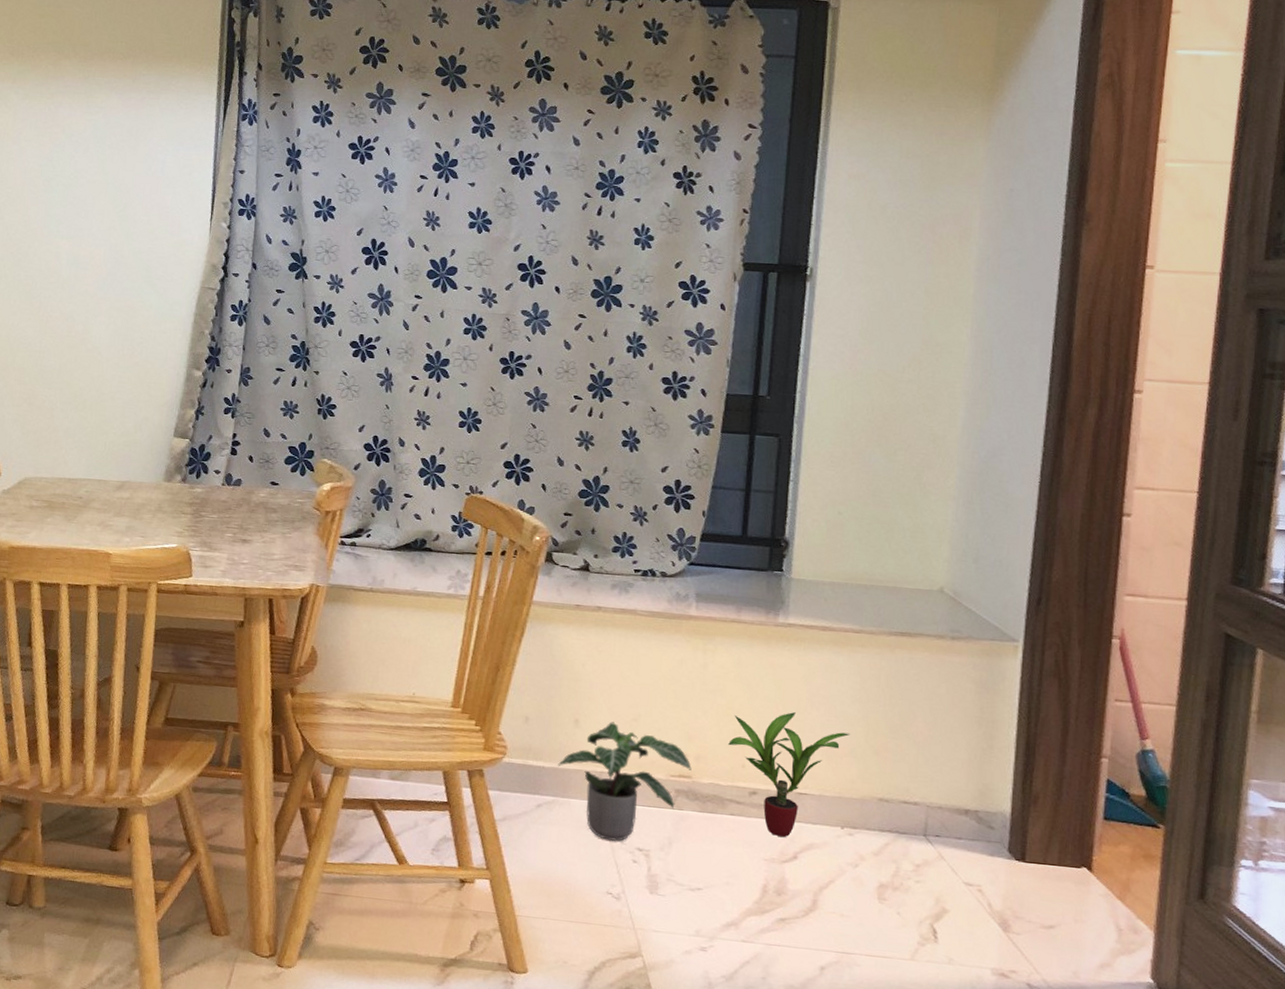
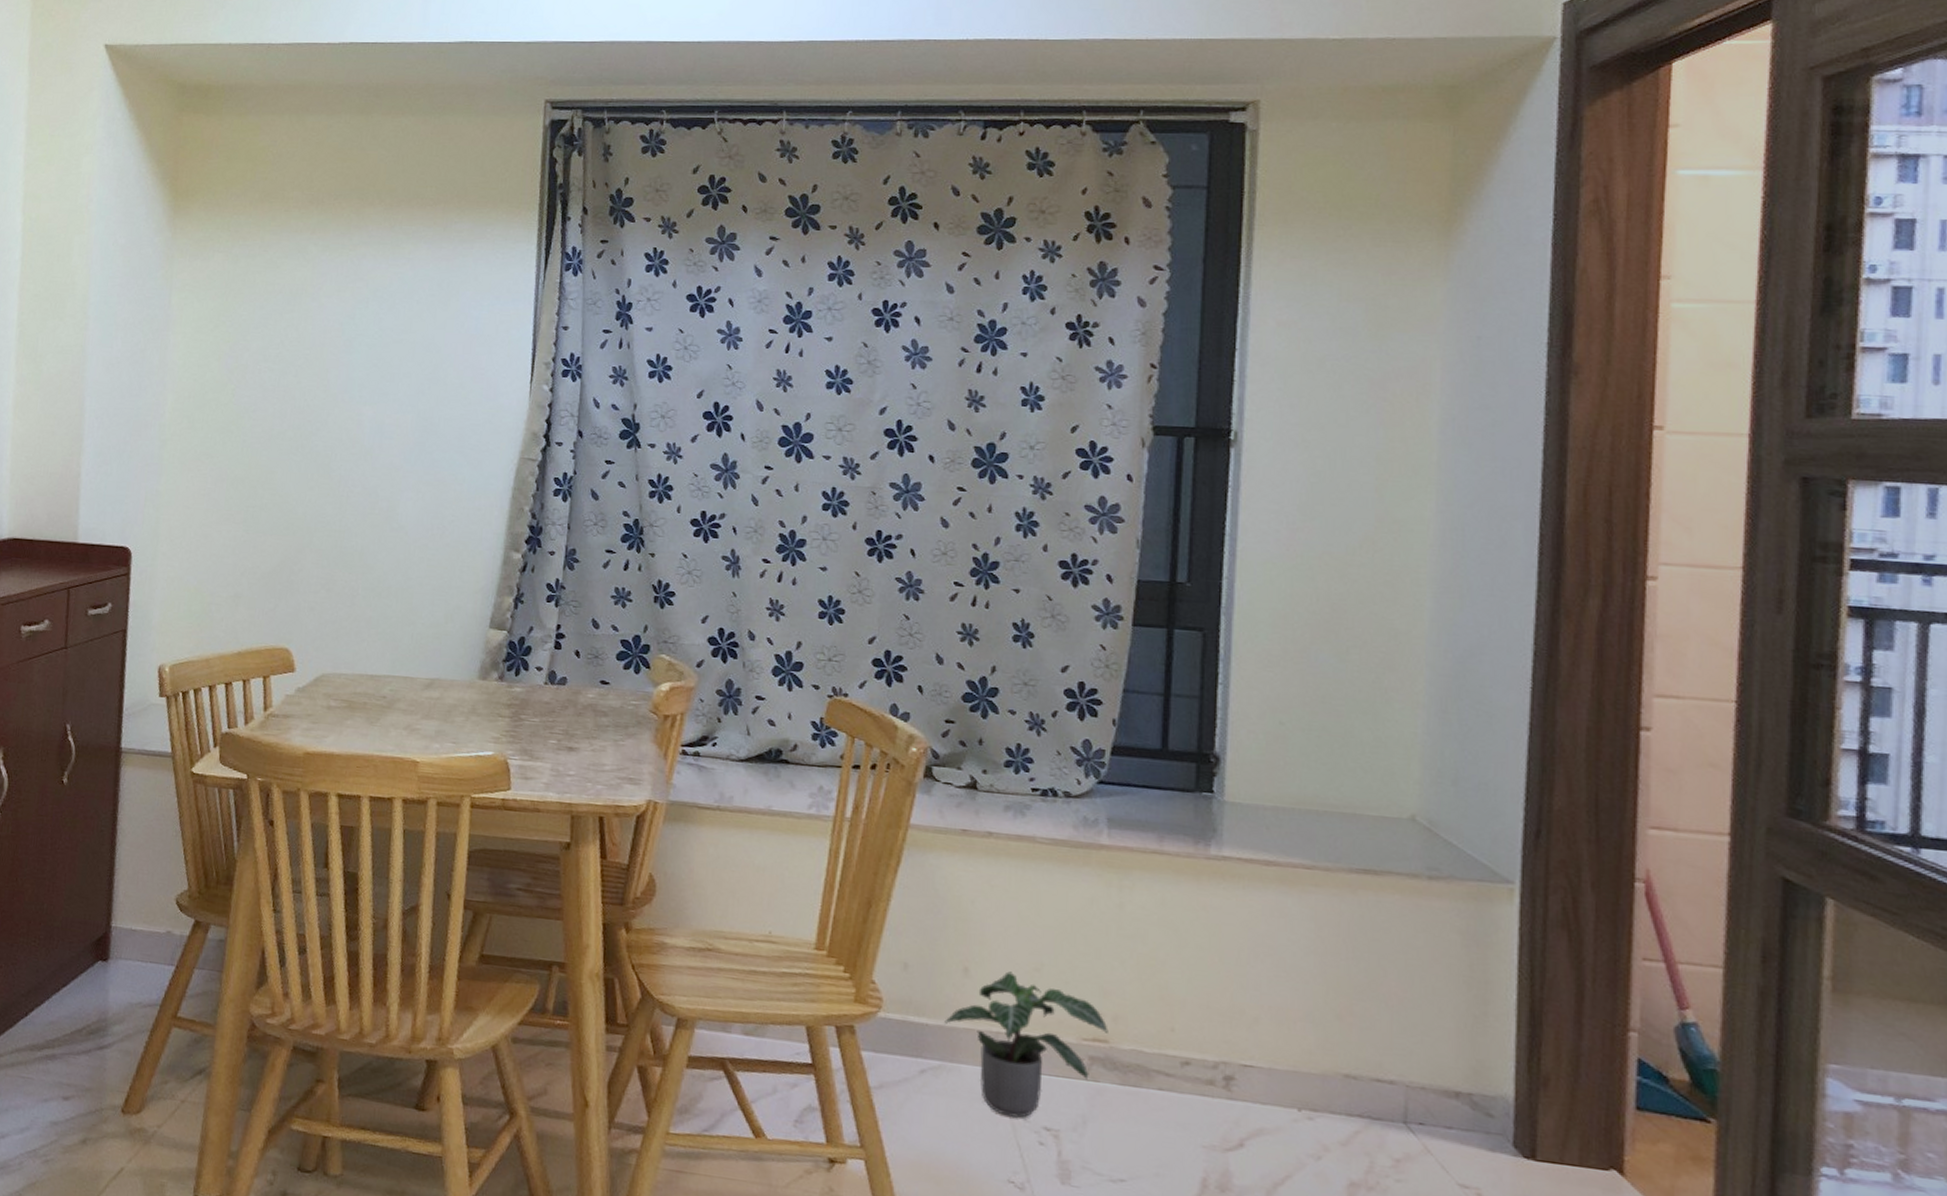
potted plant: present [728,712,850,837] -> none [1153,965,1304,1119]

